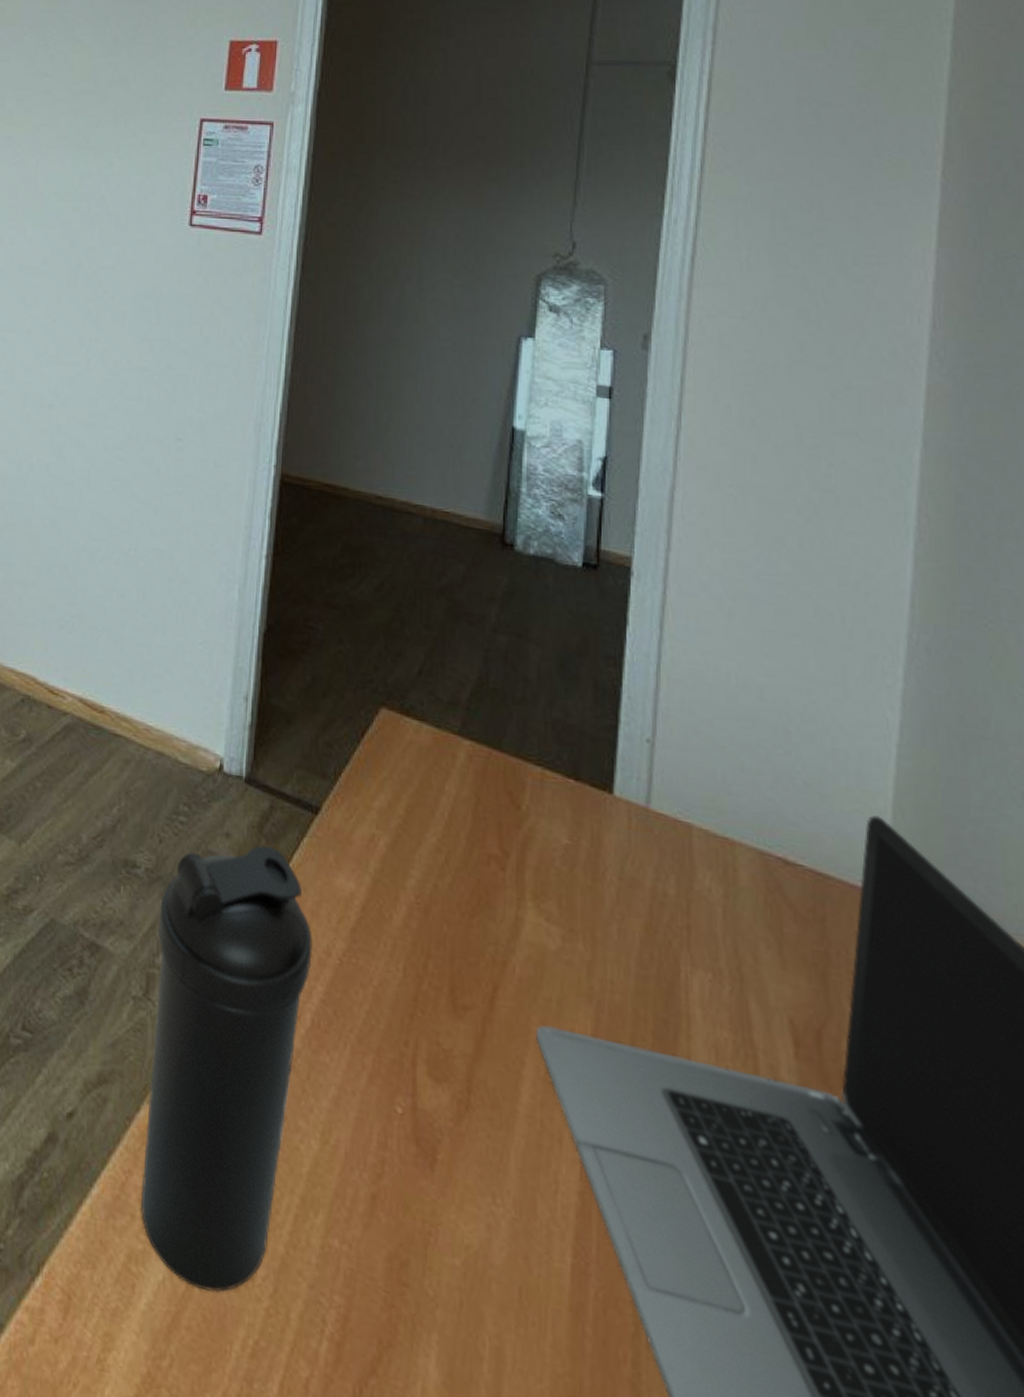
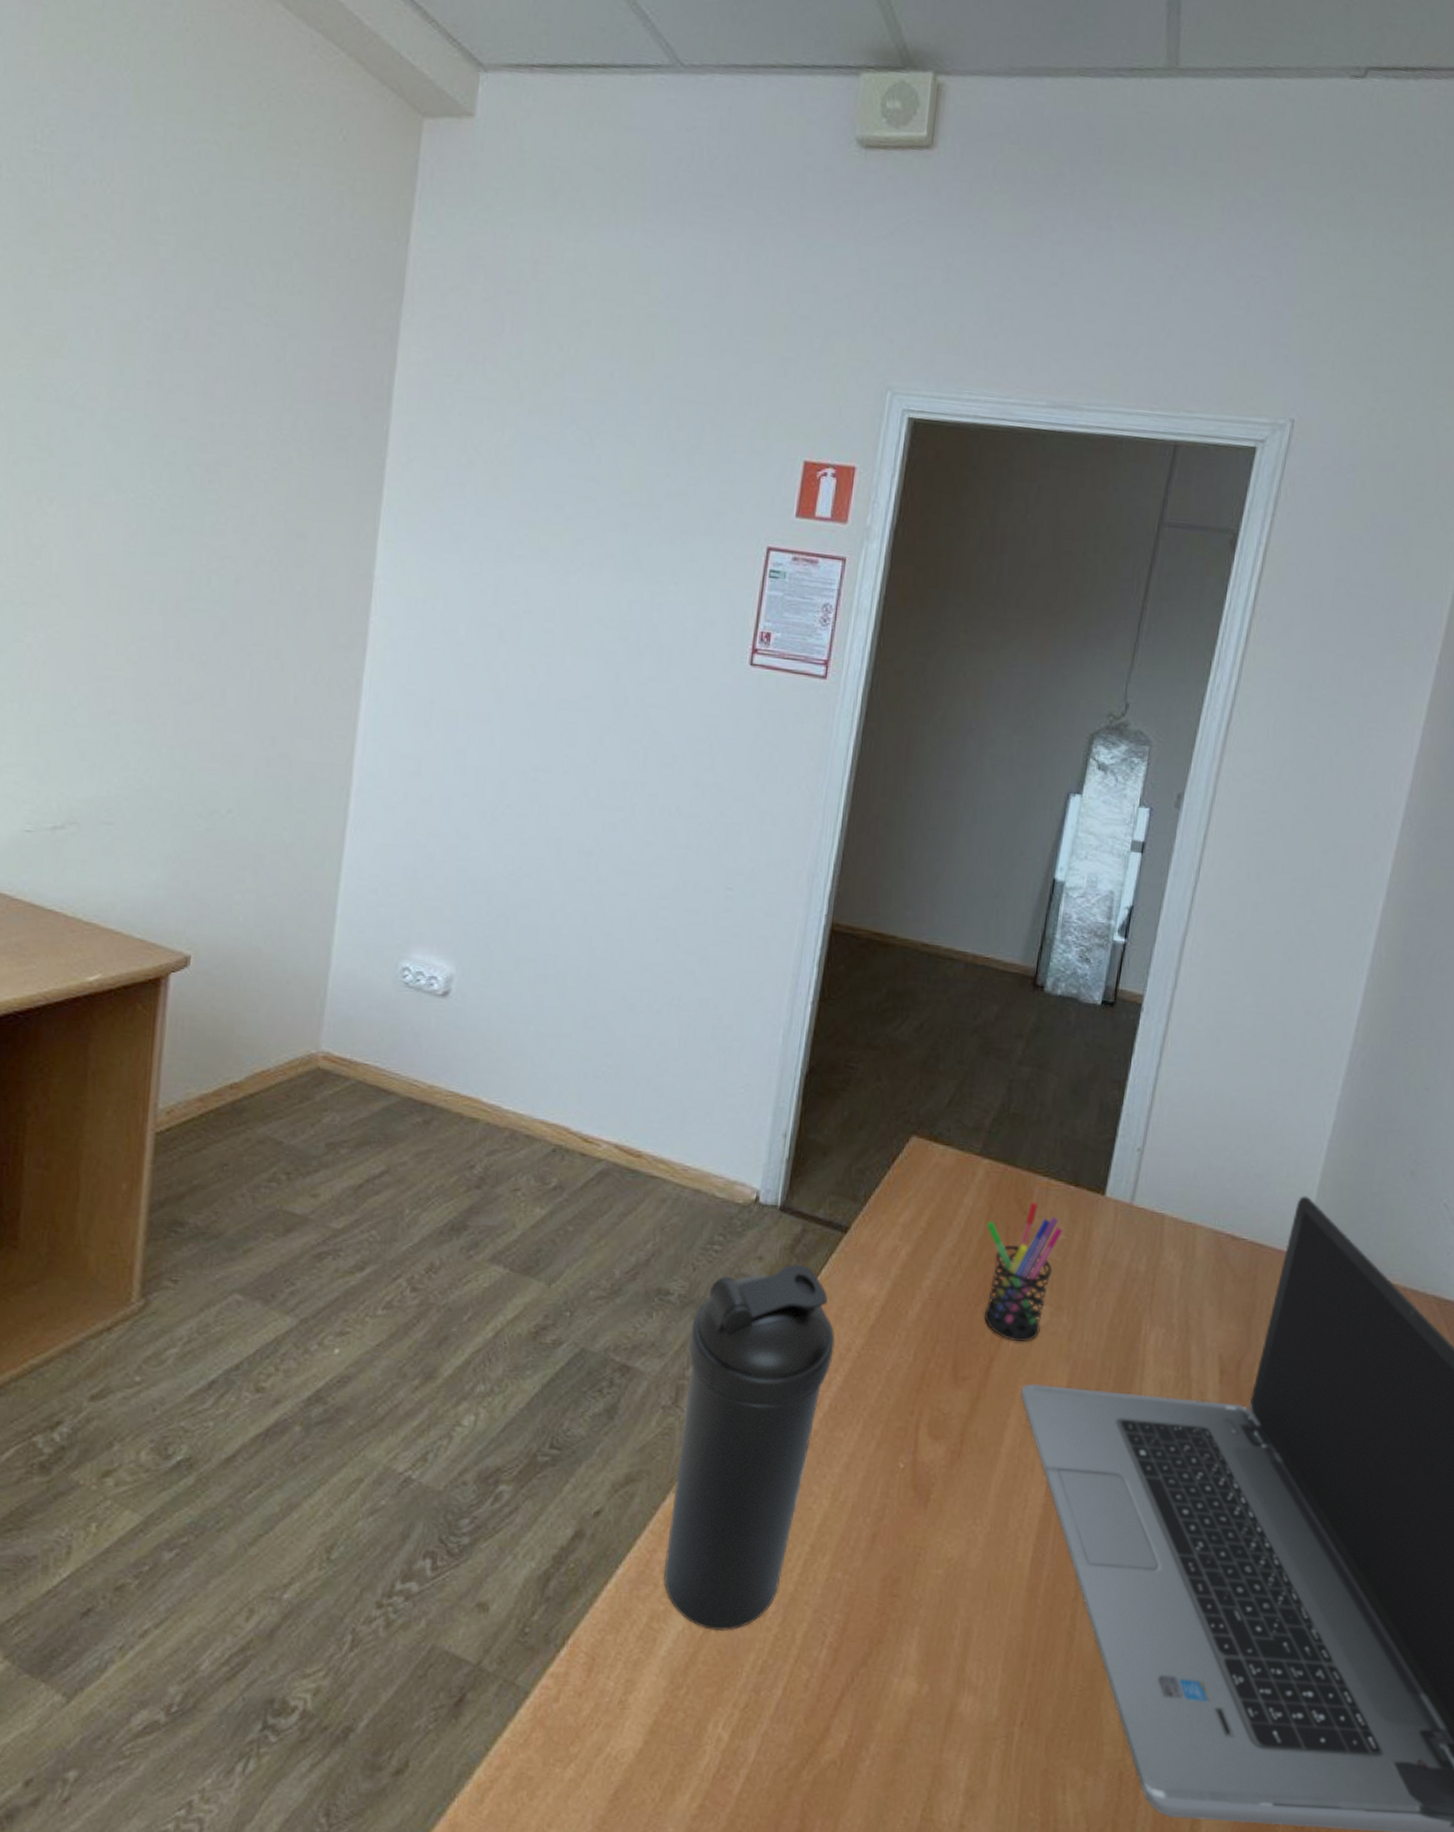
pen holder: none [475,794,566,970] -> present [984,1201,1063,1342]

